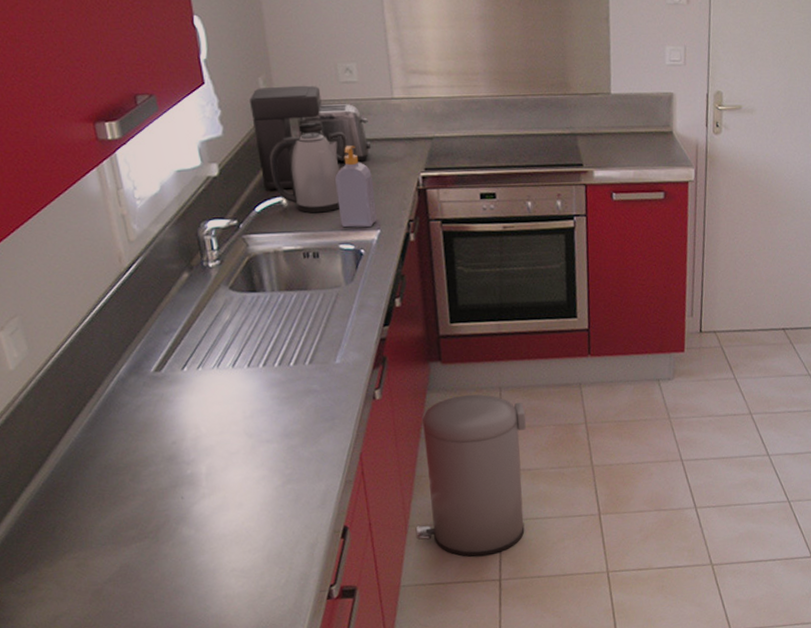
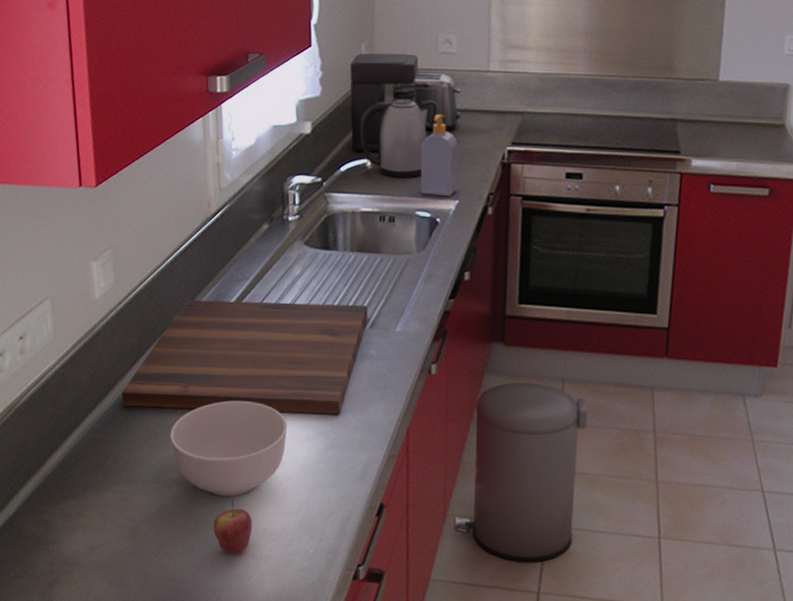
cutting board: none [58,342,306,474] -> present [121,299,368,416]
bowl: none [118,450,242,546] -> present [170,400,288,497]
fruit: none [179,540,221,598] -> present [213,493,253,555]

